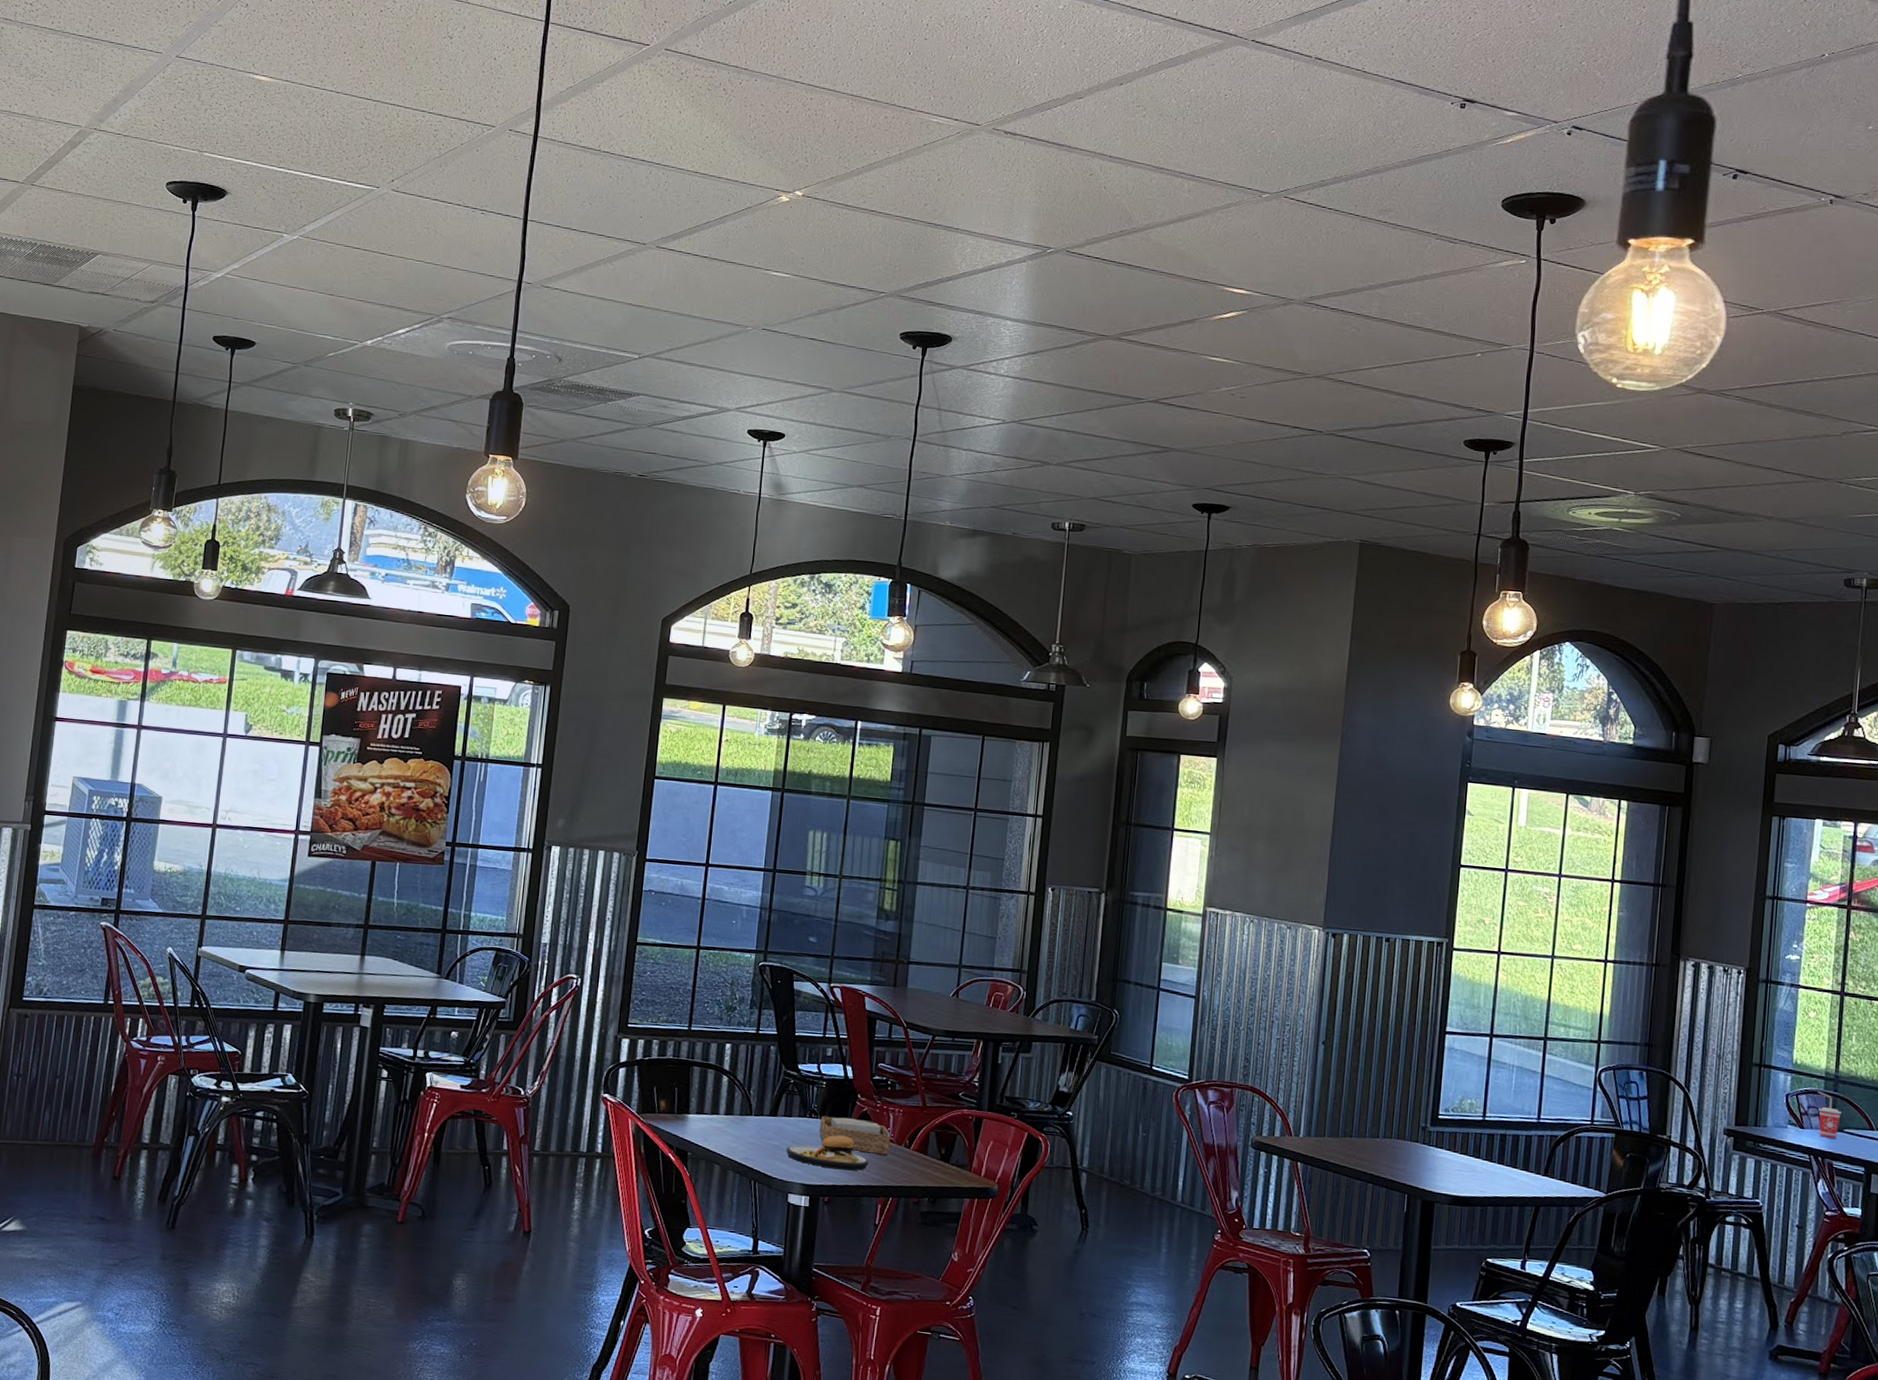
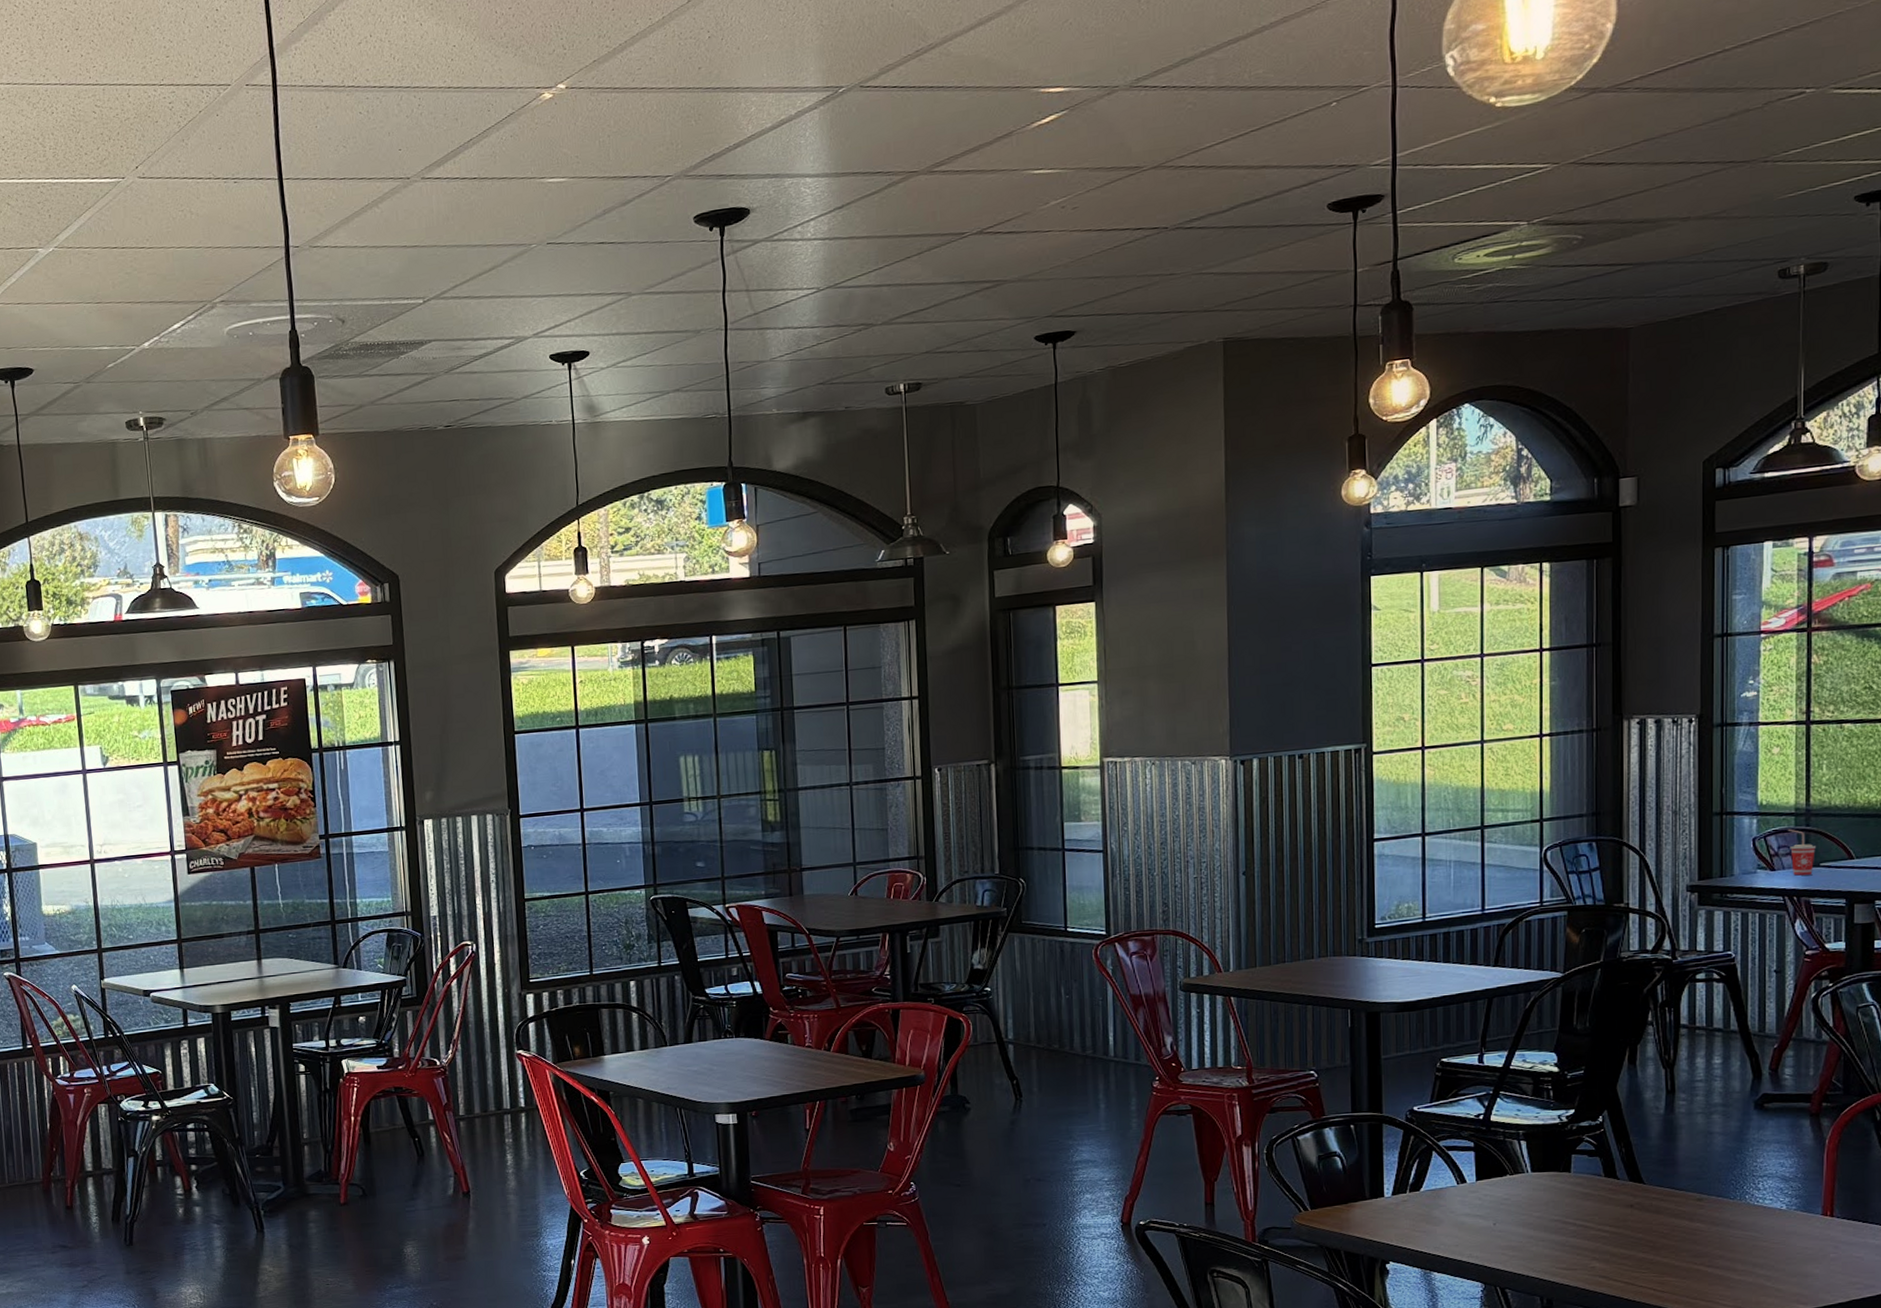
burger: present [786,1121,869,1171] -> none [707,1036,791,1084]
napkin holder: present [818,1116,891,1156] -> none [736,1031,810,1063]

